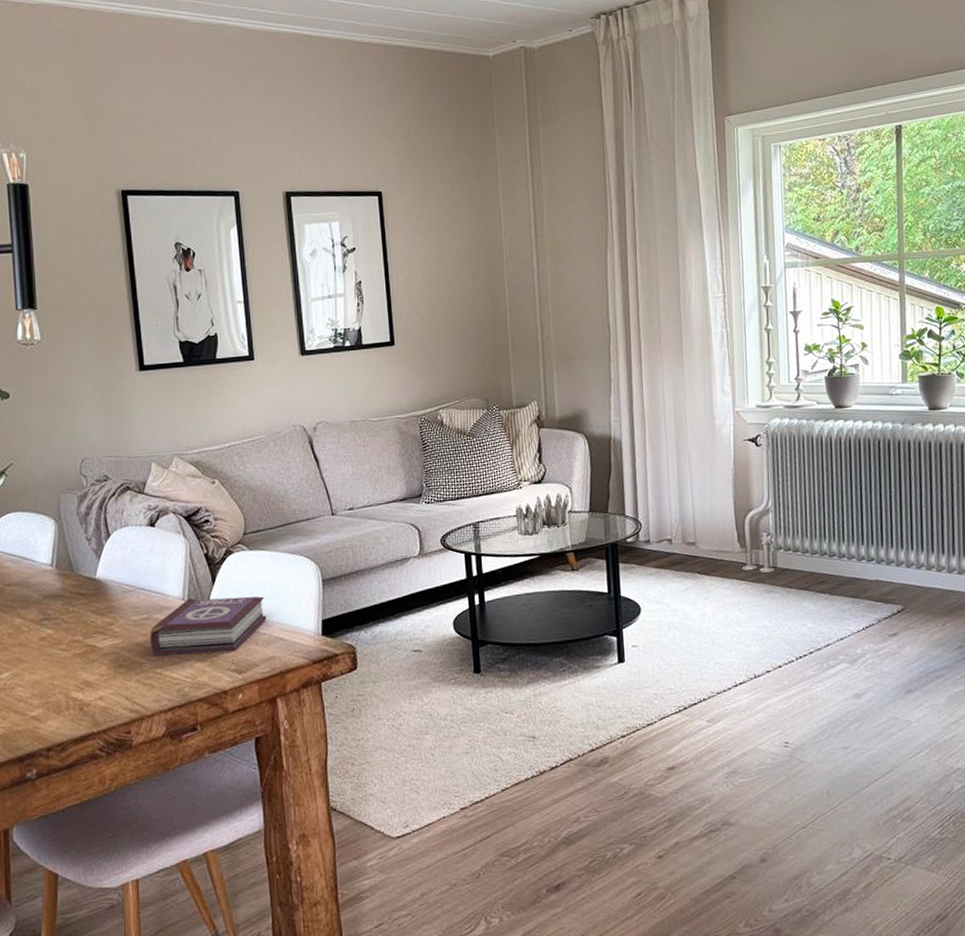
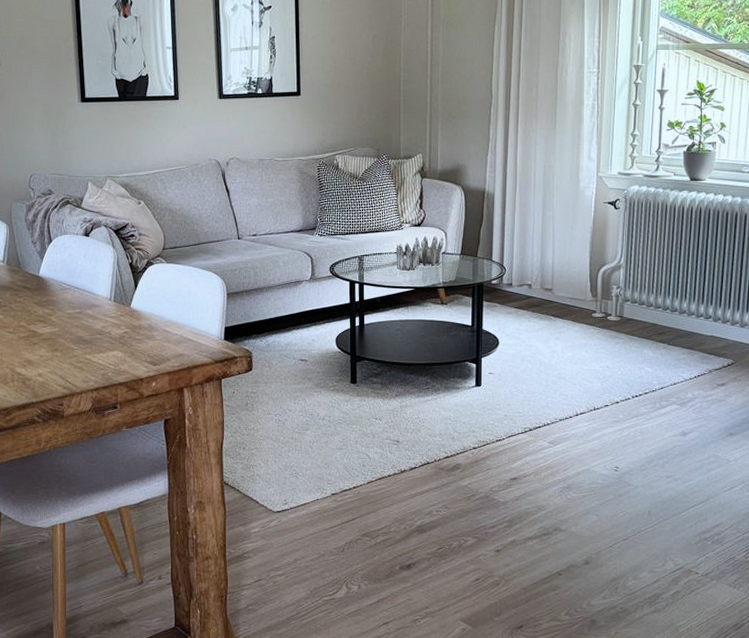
book: present [150,596,267,656] -> none [81,299,179,347]

